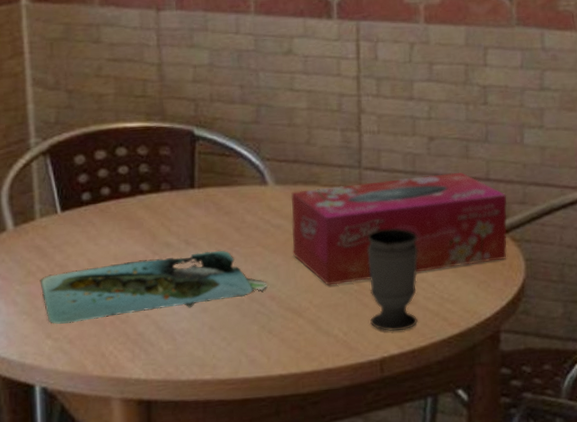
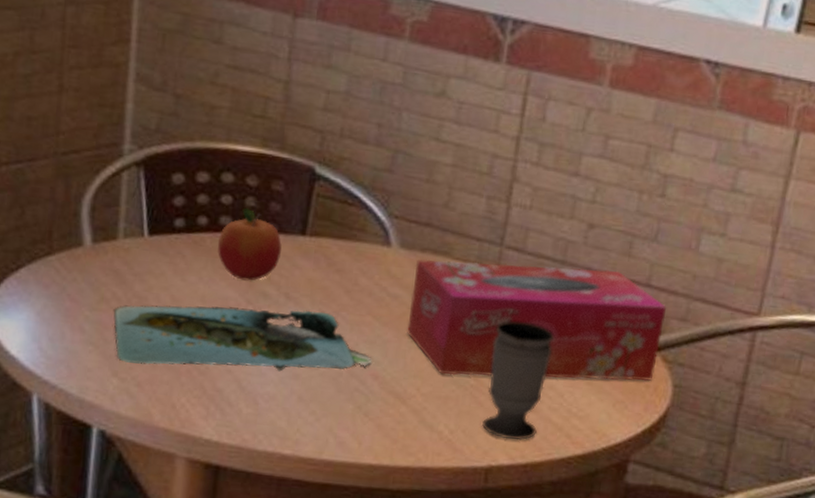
fruit: none [121,174,176,236] -> present [217,207,282,281]

